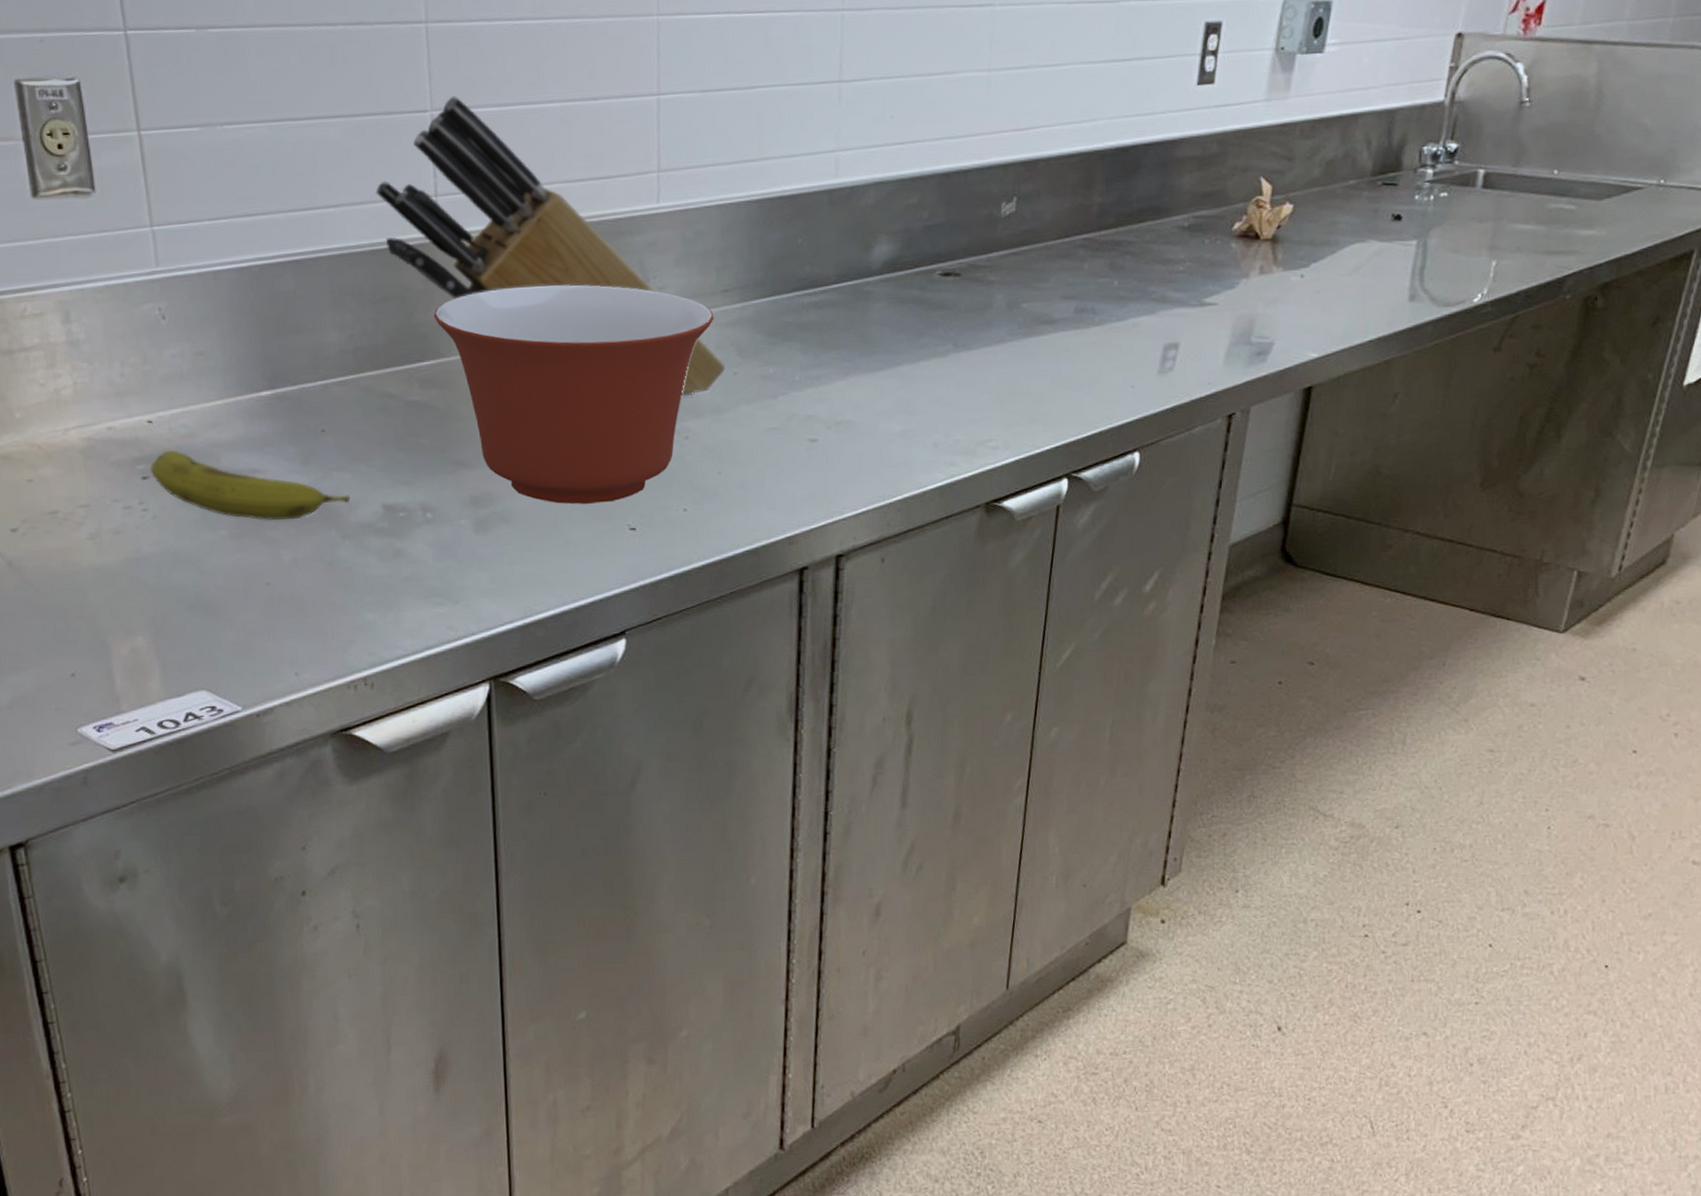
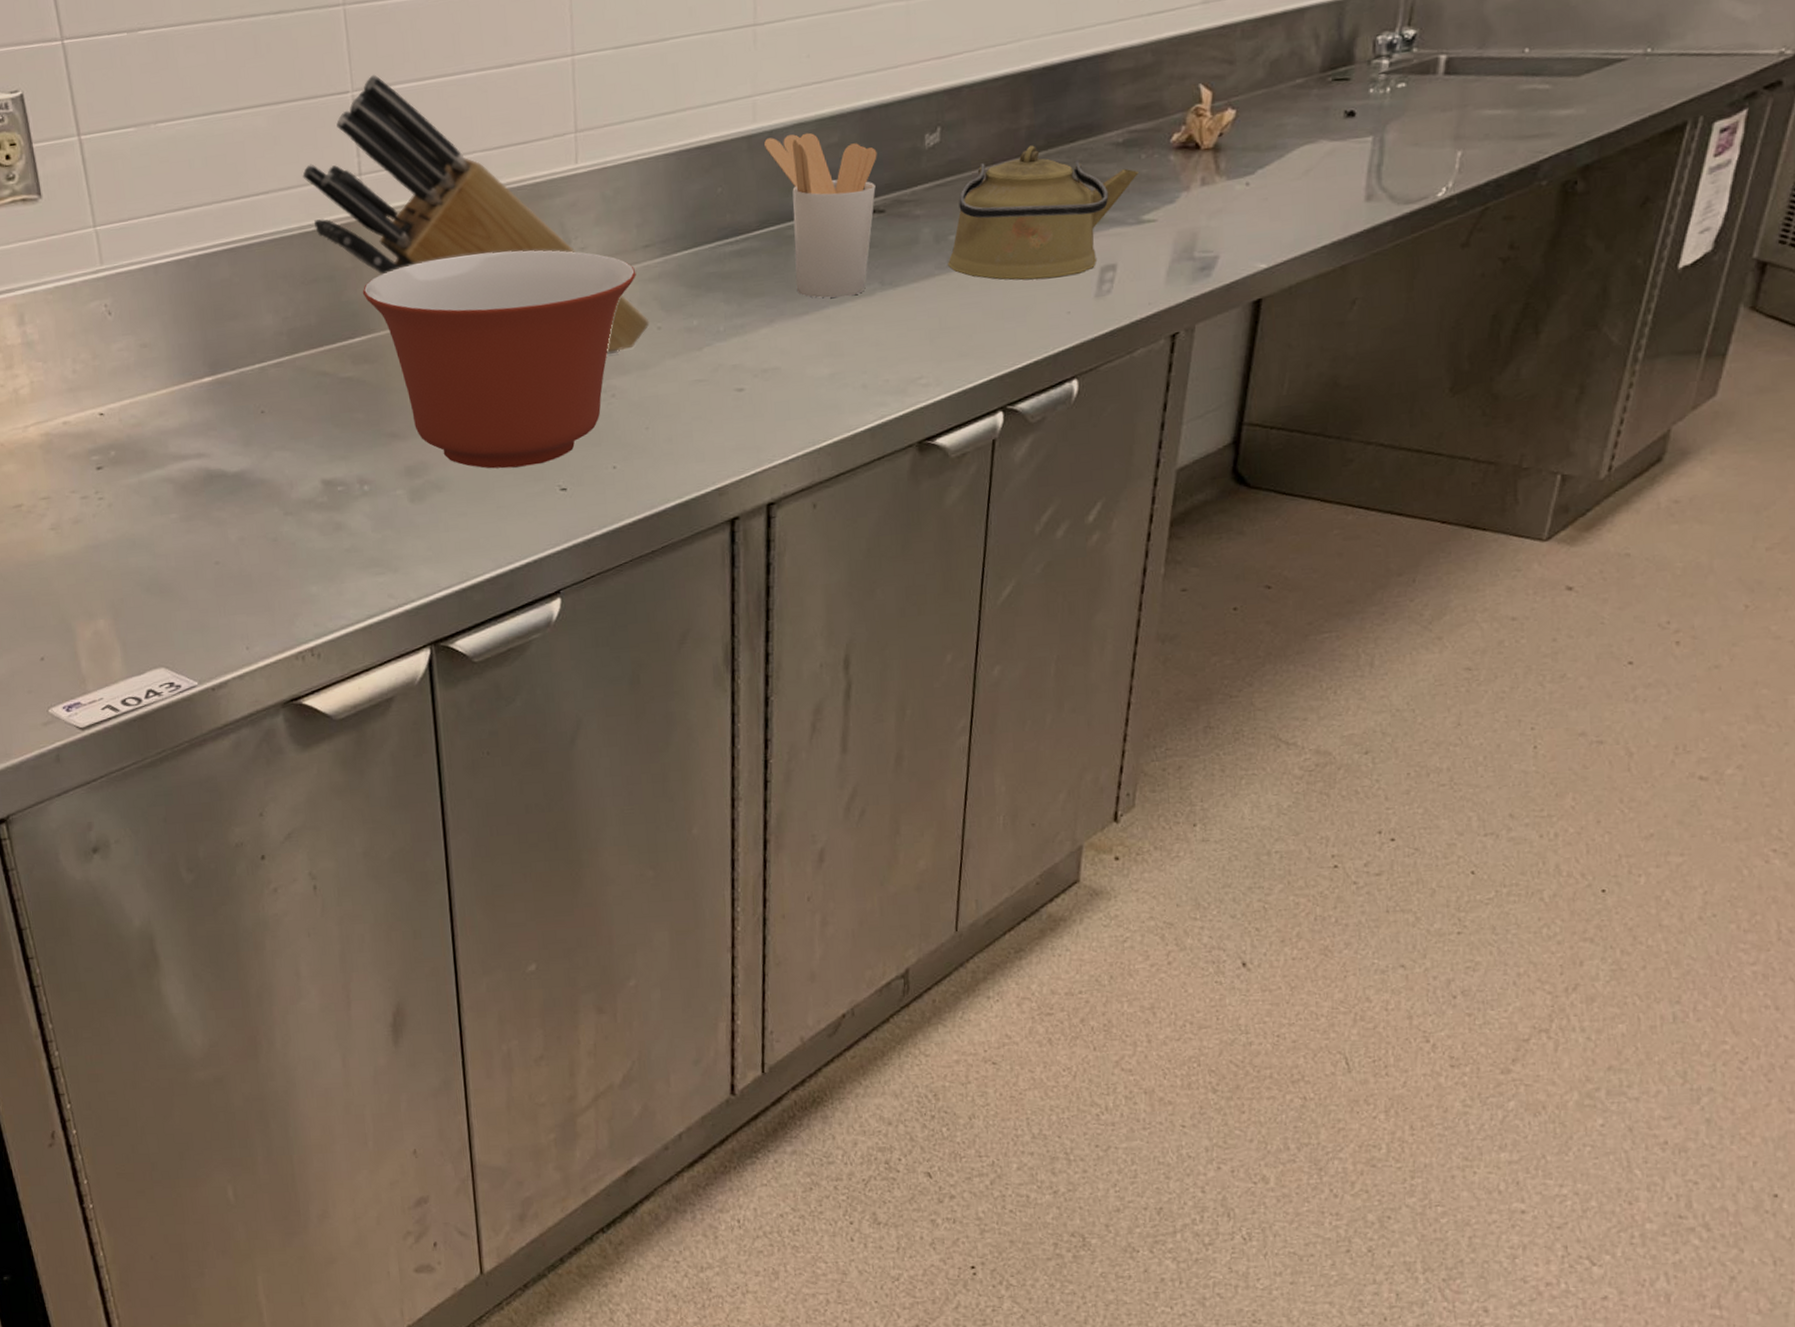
fruit: present [151,450,351,520] -> none [104,439,291,502]
utensil holder: none [846,191,955,356] -> present [764,132,877,298]
kettle: none [1018,222,1202,353] -> present [947,145,1139,280]

